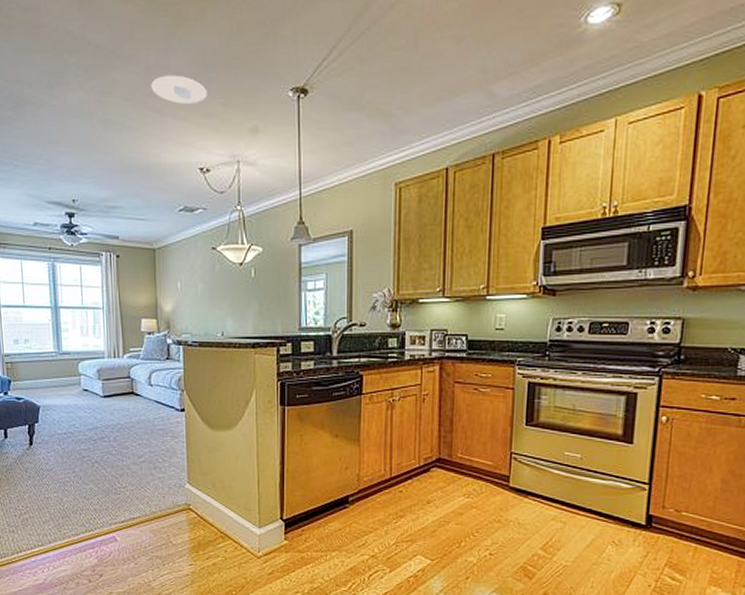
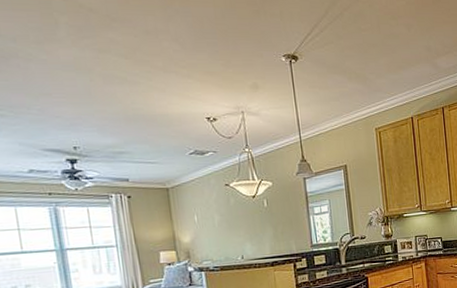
recessed light: present [151,75,207,104] -> none [151,38,208,63]

